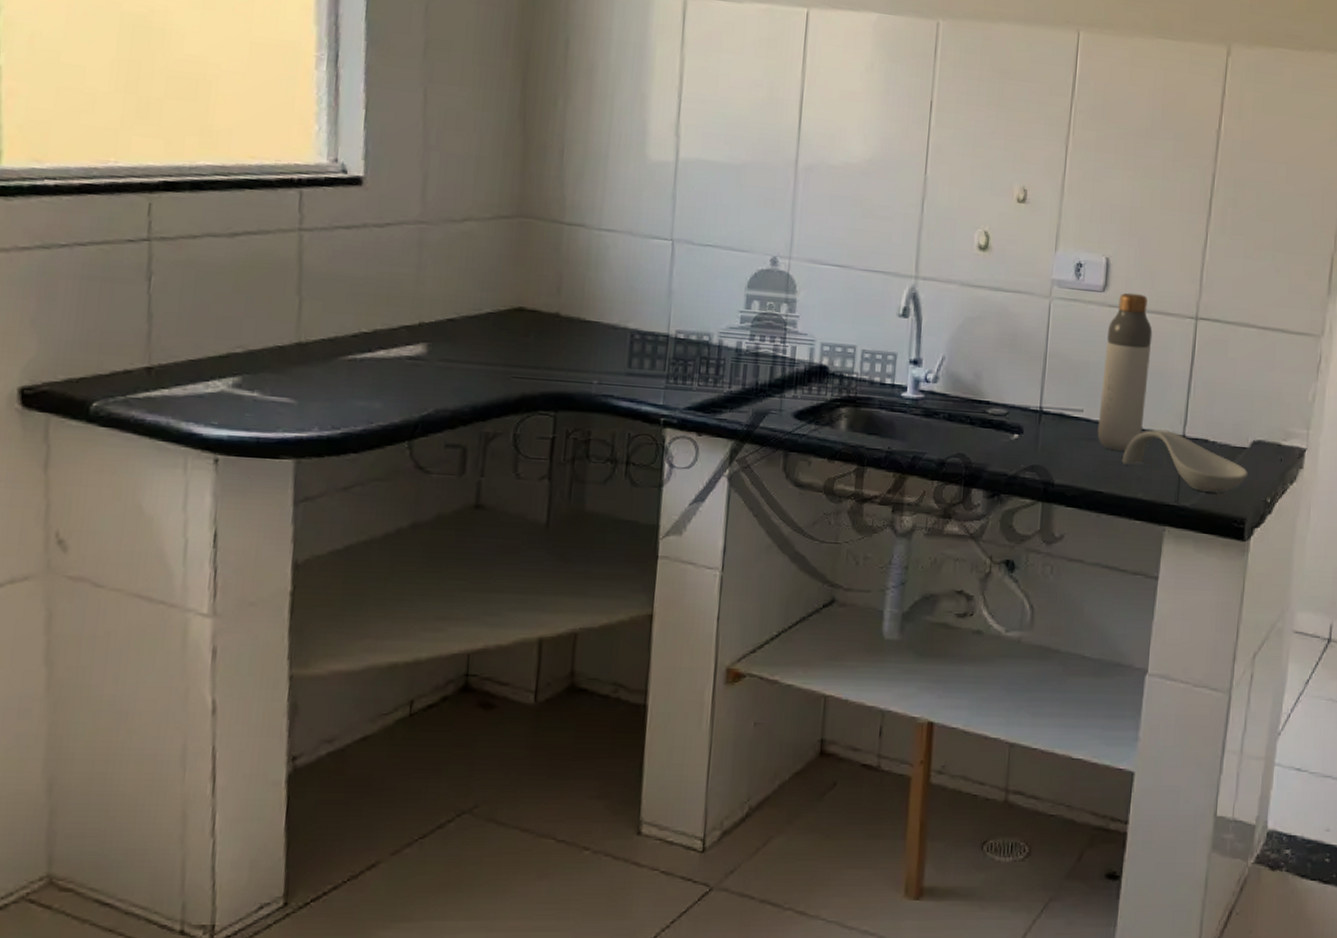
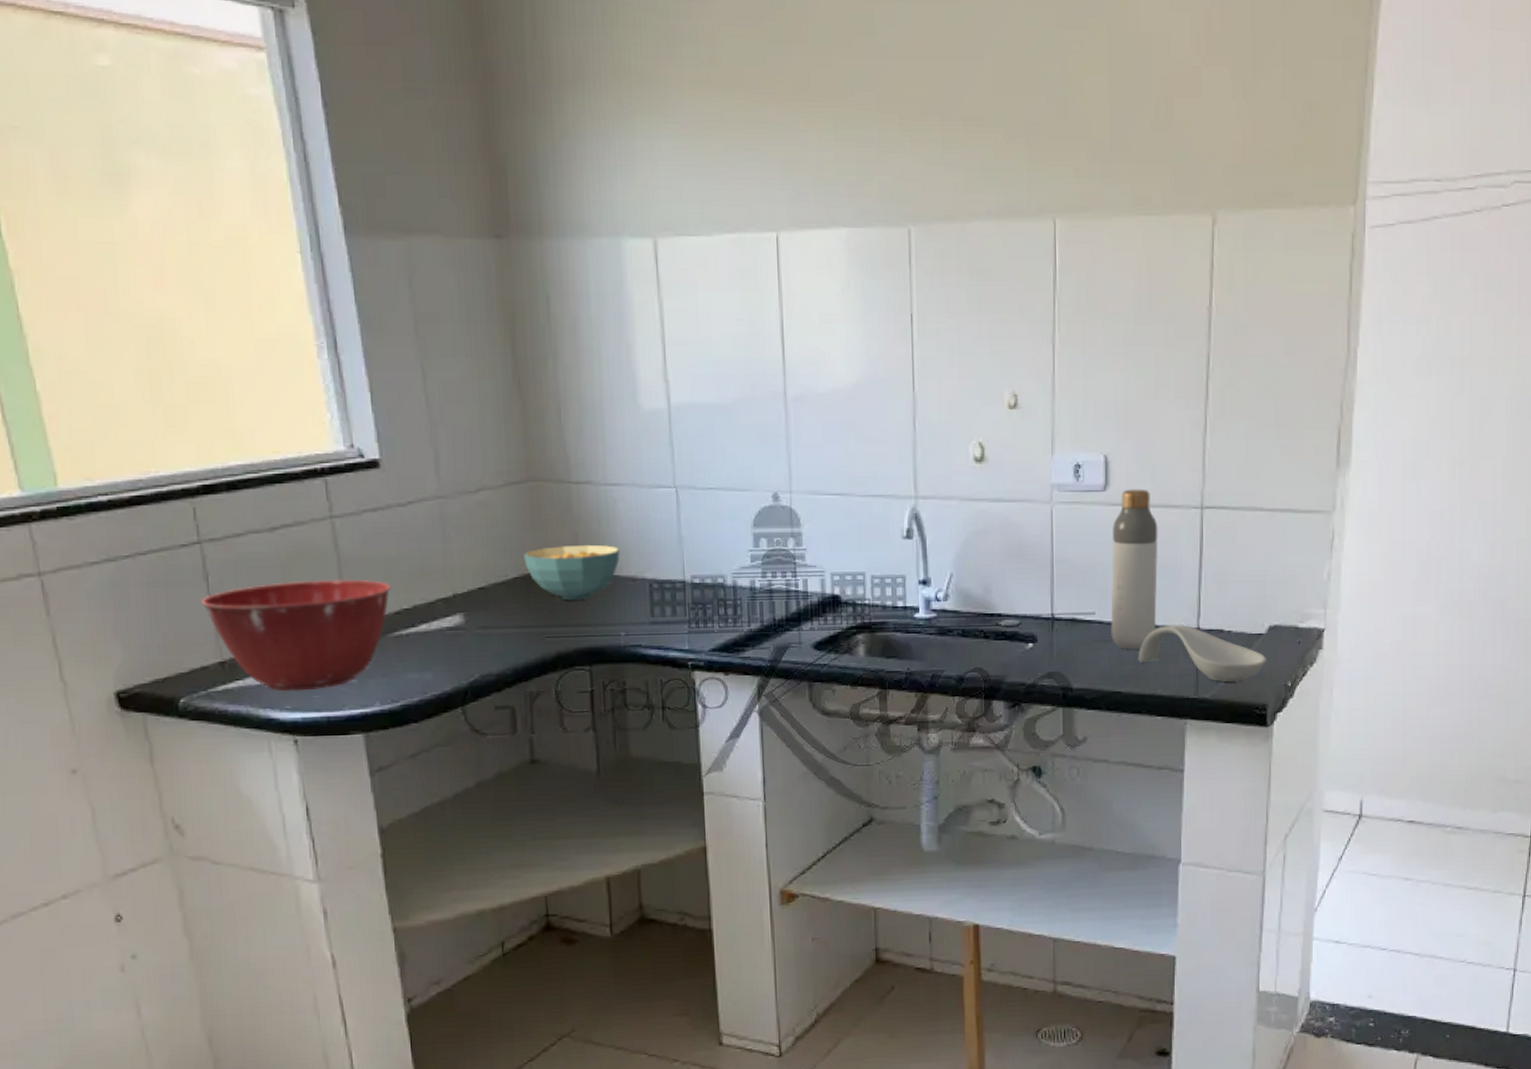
mixing bowl: none [138,290,353,408] -> present [201,579,391,692]
cereal bowl: none [501,285,605,343] -> present [524,544,620,601]

